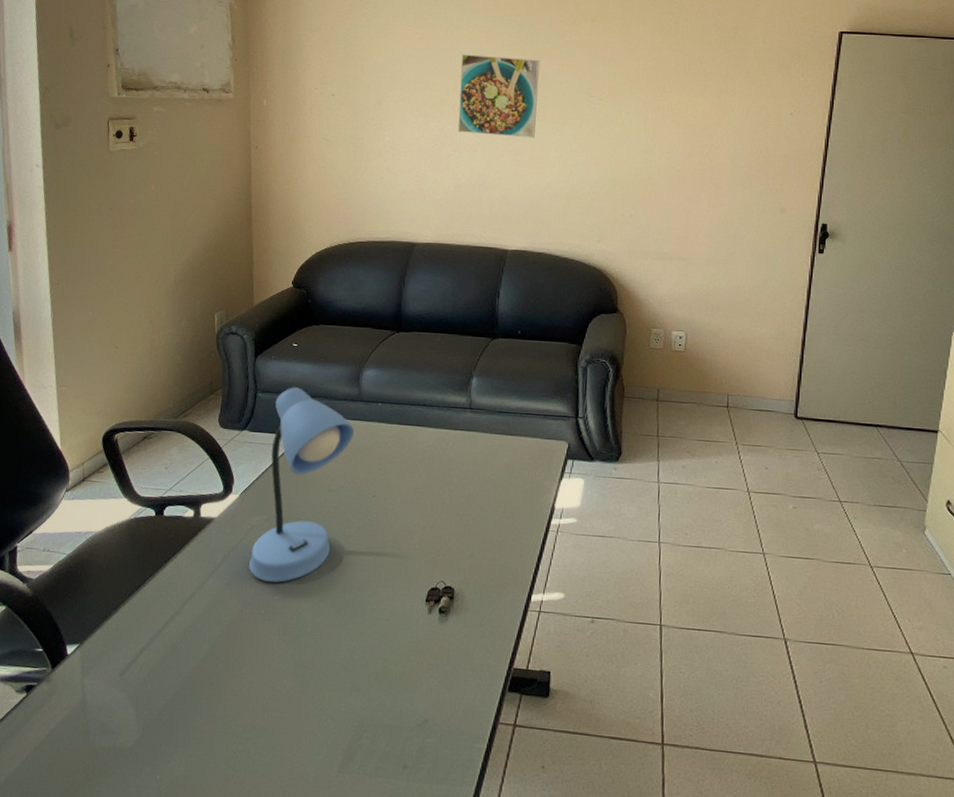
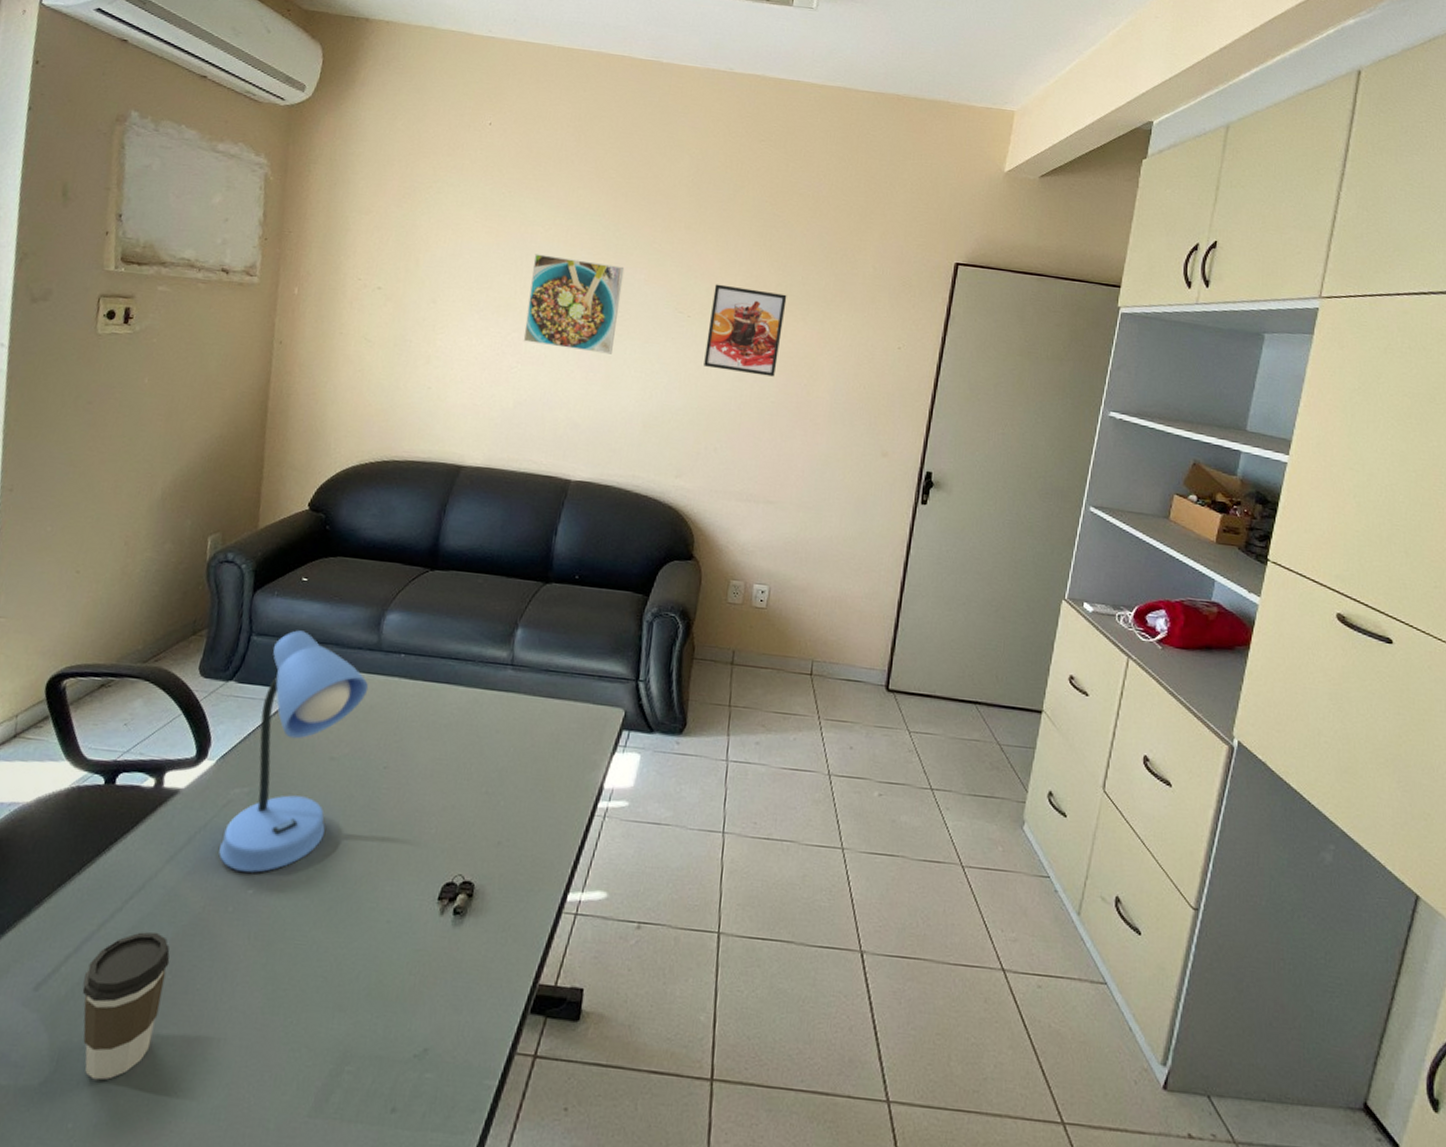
coffee cup: none [156,630,220,744] -> present [82,932,170,1081]
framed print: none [616,68,686,148] -> present [704,284,787,377]

